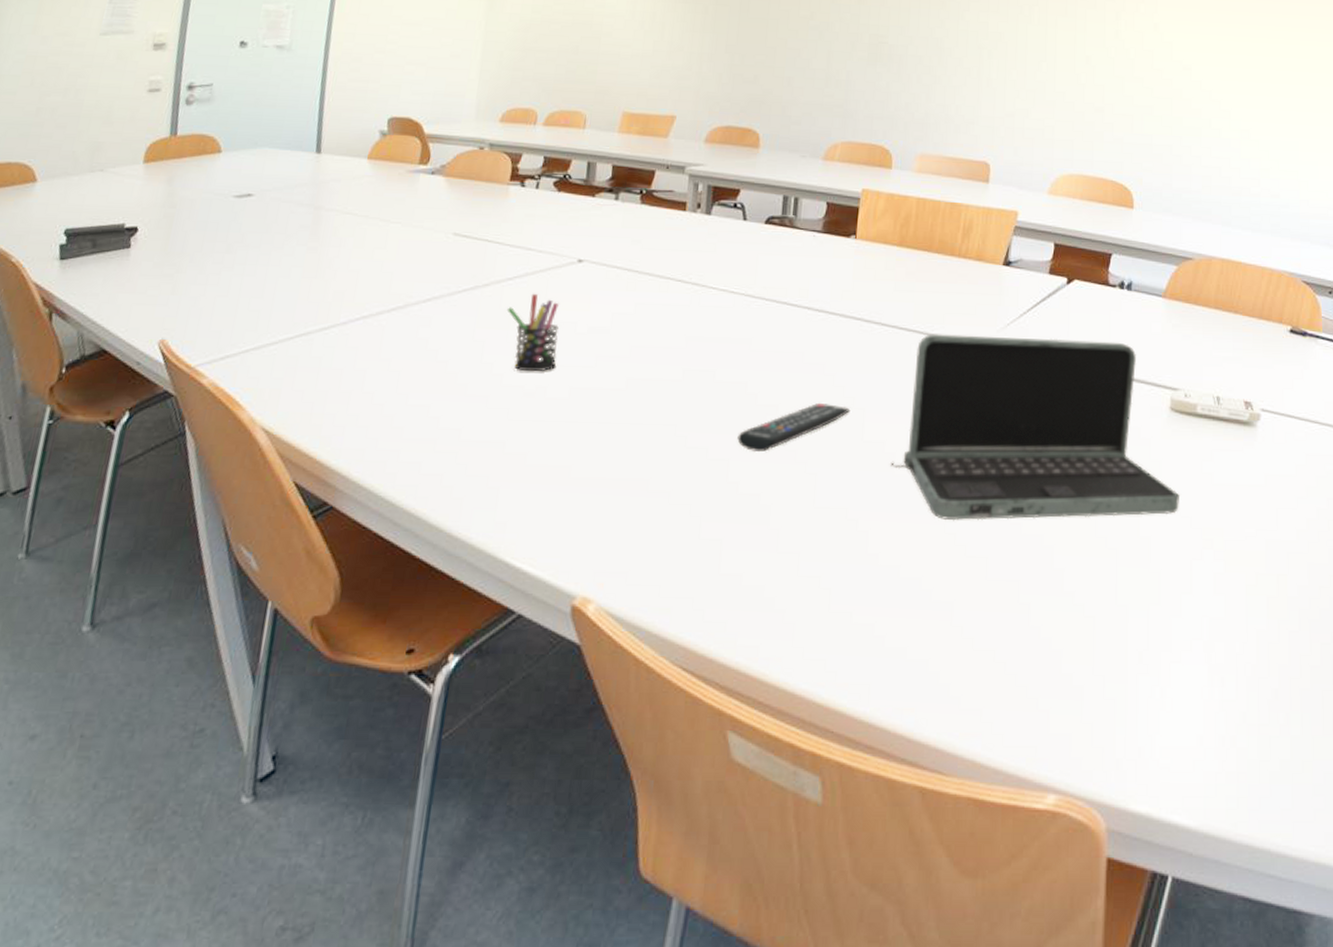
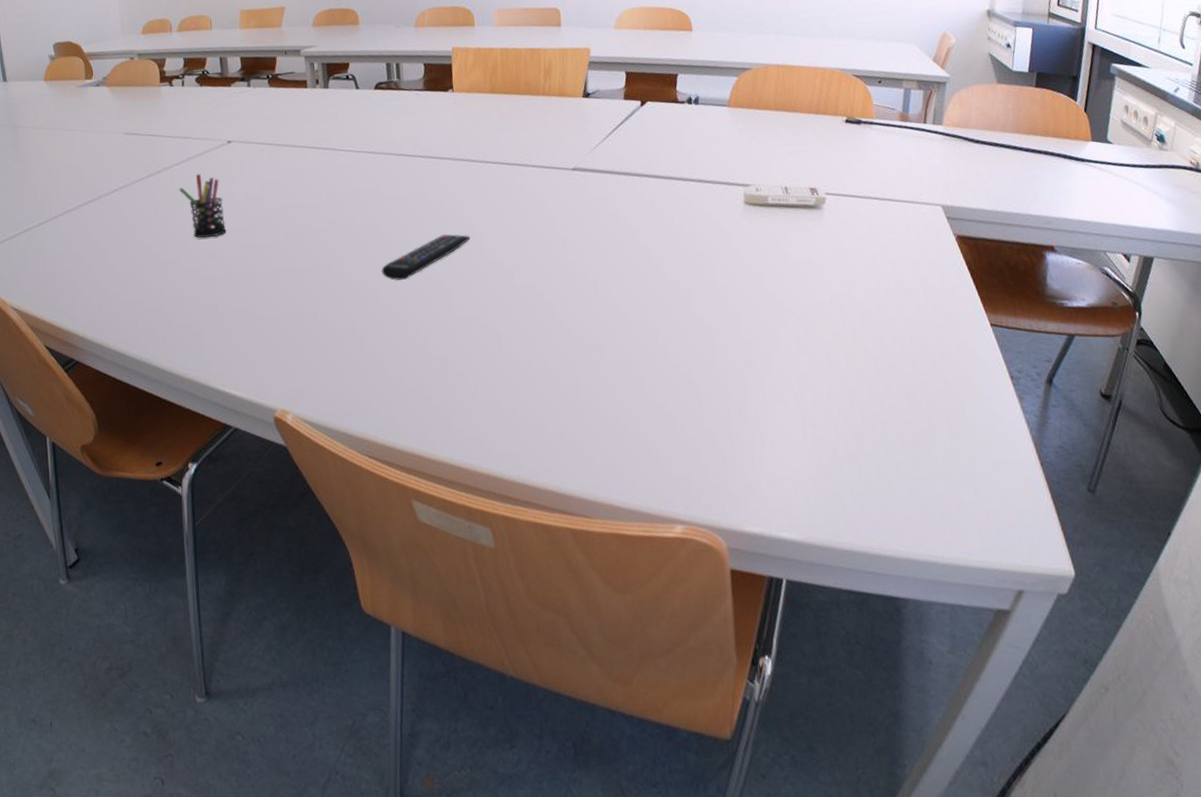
laptop: present [890,334,1180,521] -> none [510,151,761,318]

